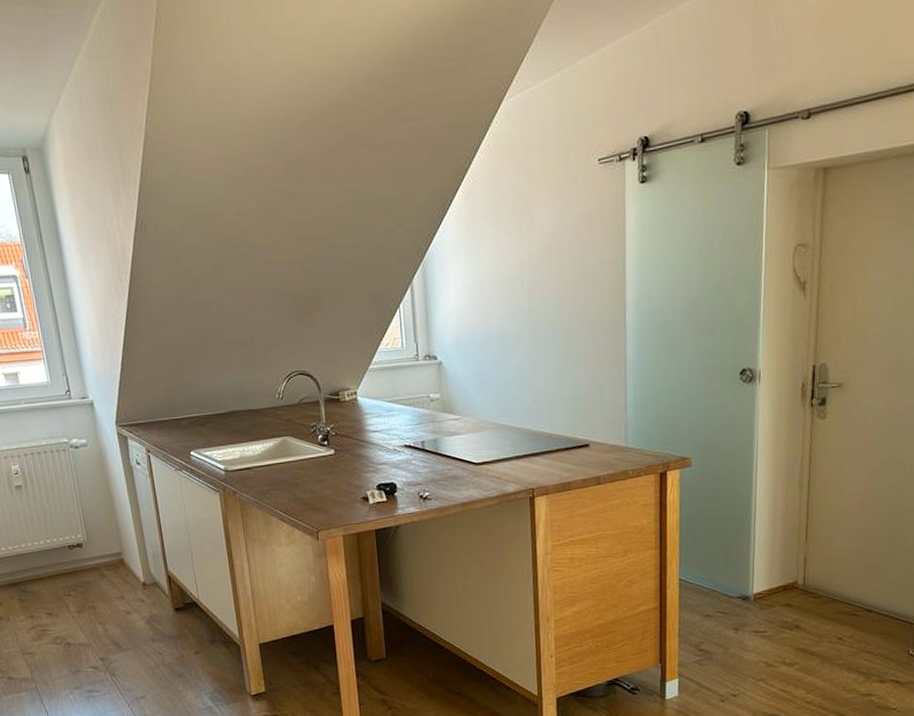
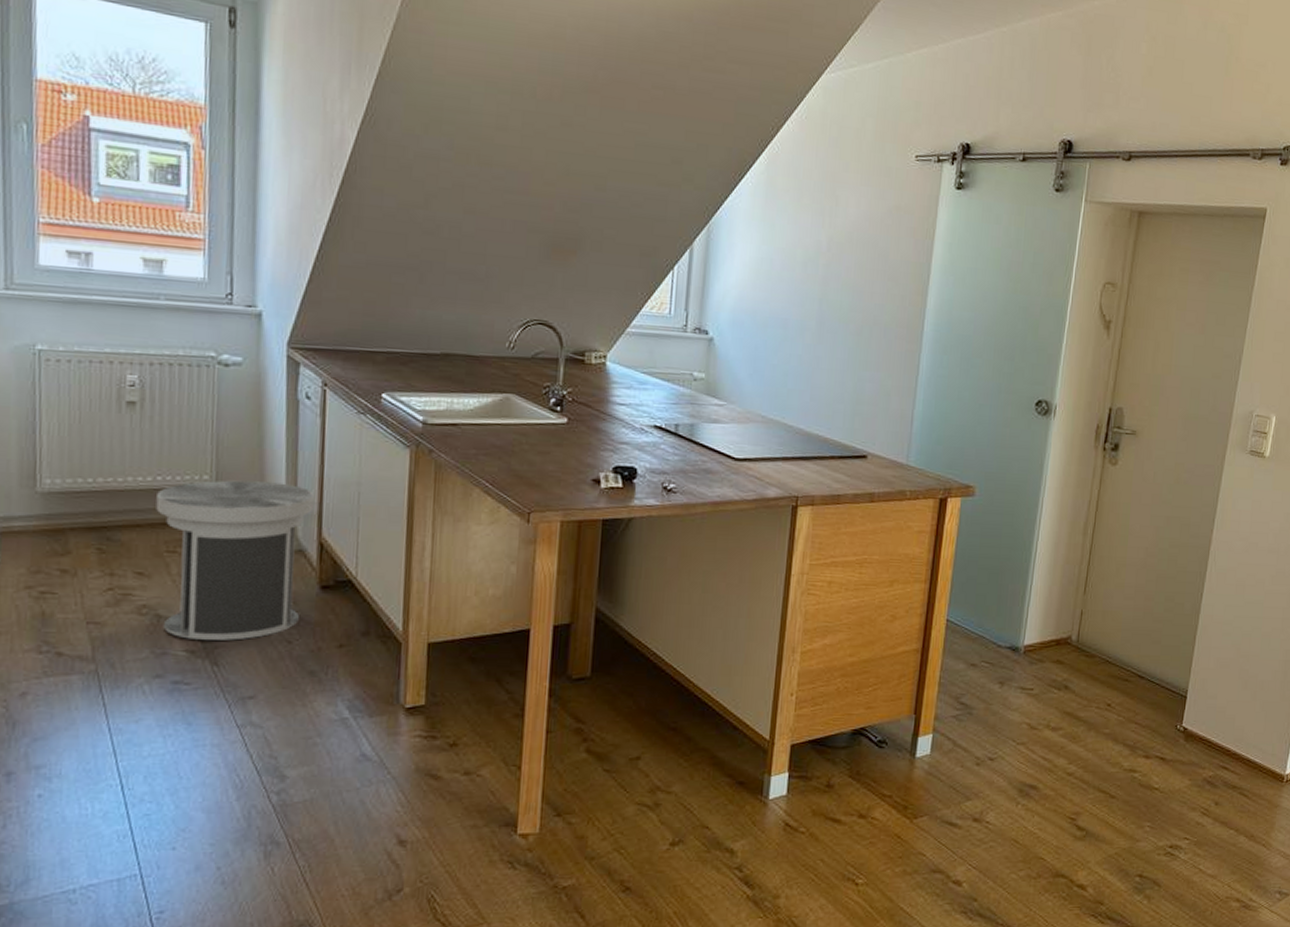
trash can: none [49,533,164,659] -> present [156,480,314,641]

